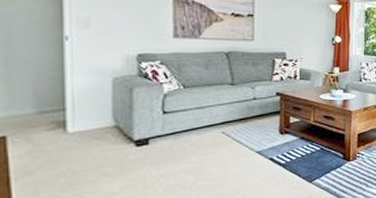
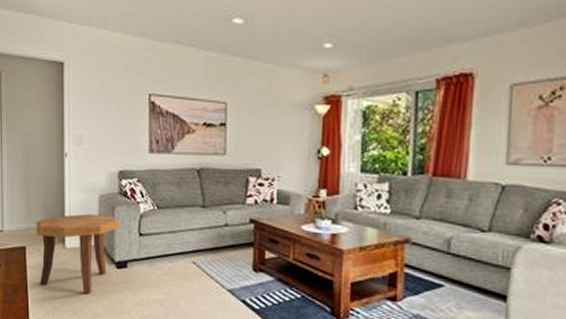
side table: none [21,96,139,176] -> present [35,214,119,295]

